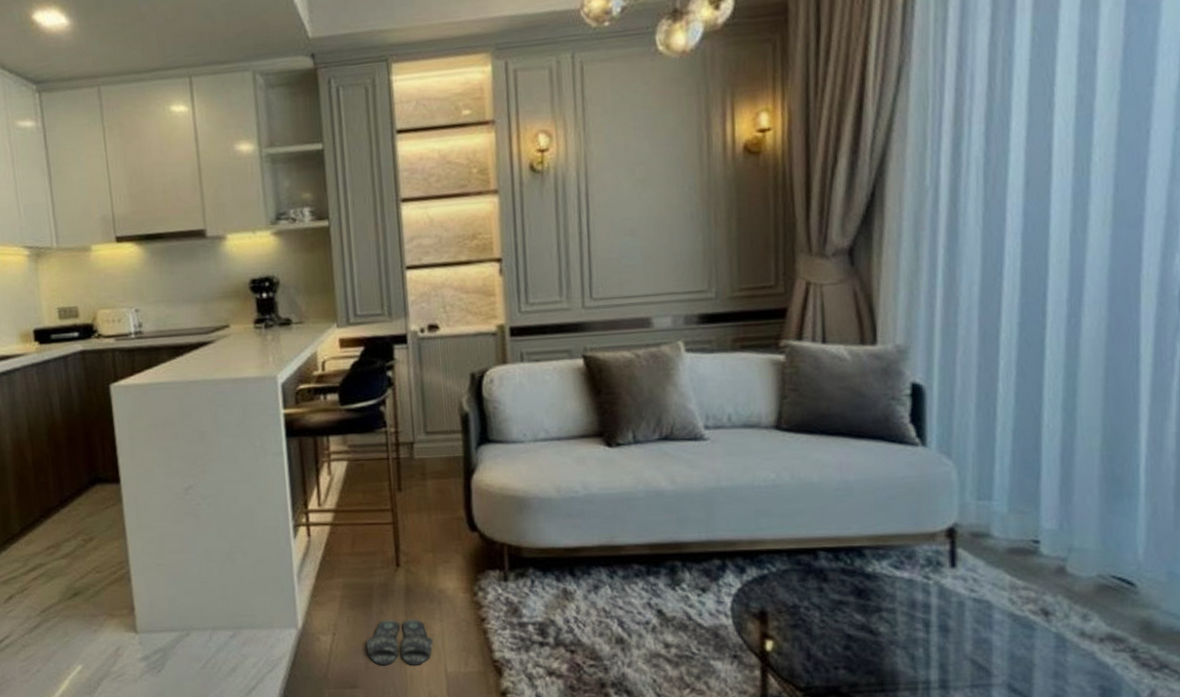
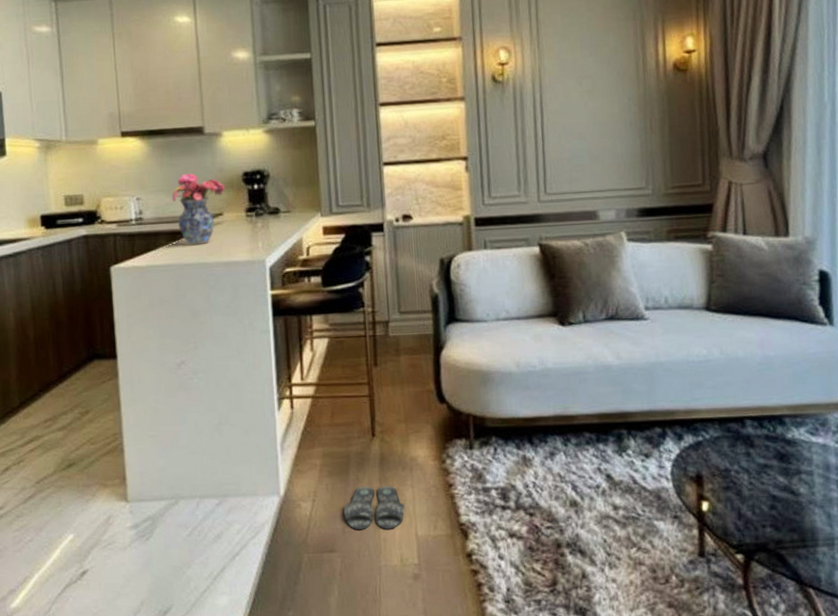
flower arrangement: none [173,281,231,361] -> present [171,173,225,246]

